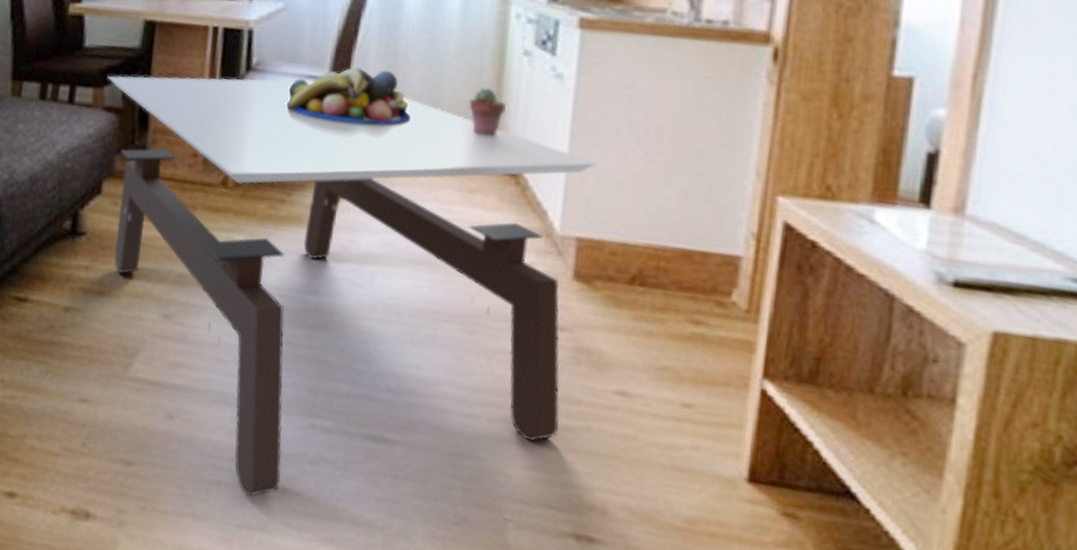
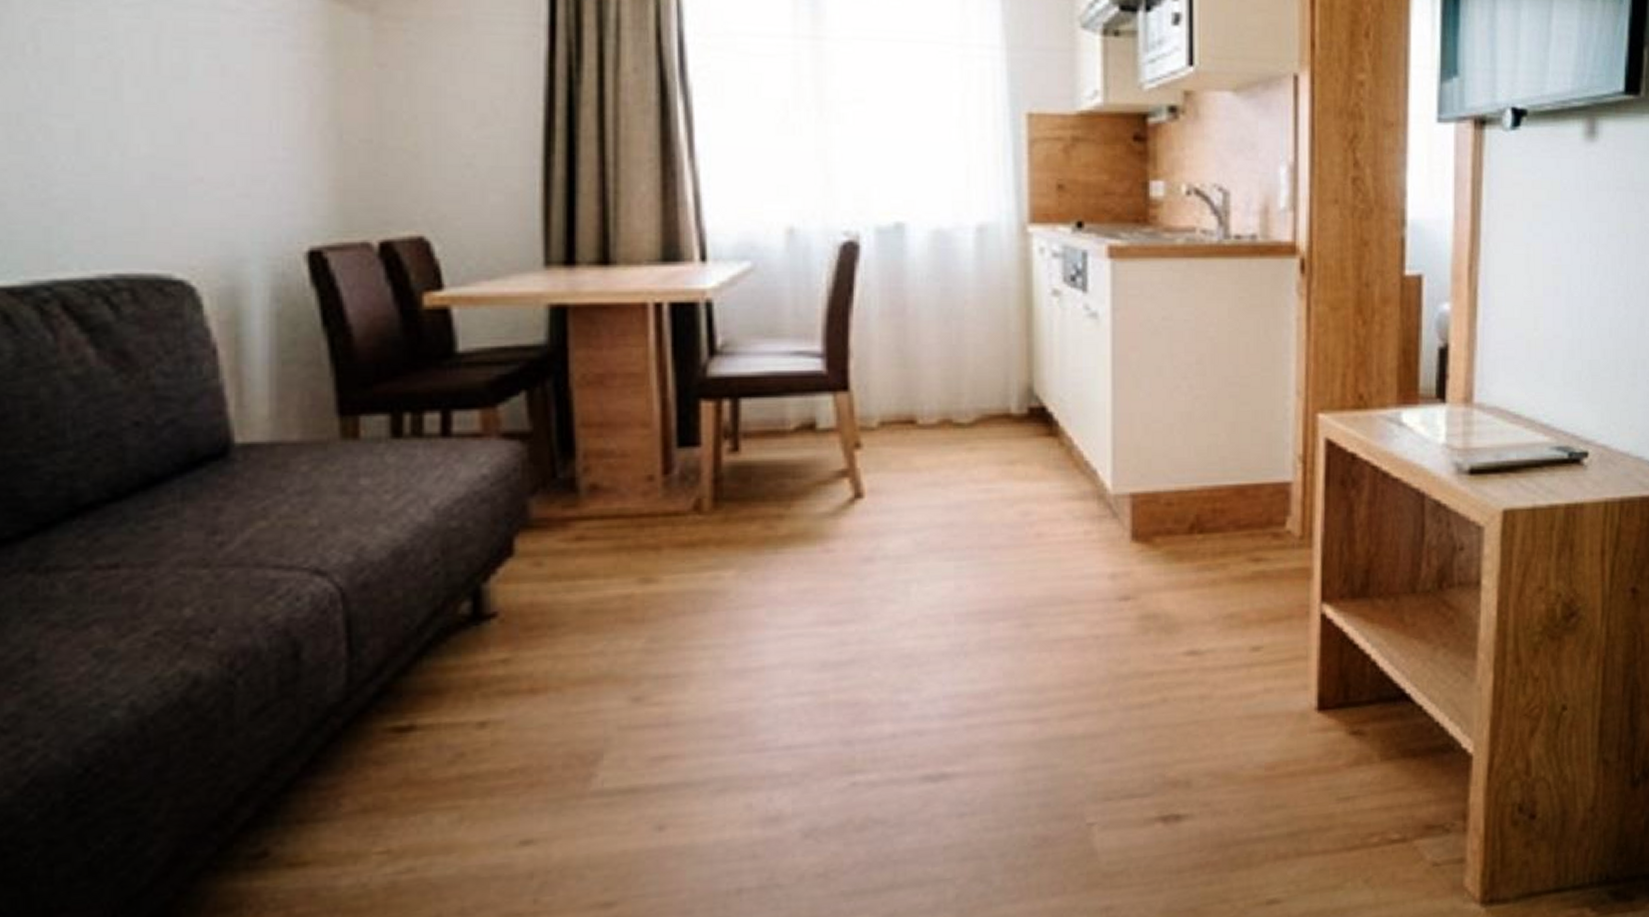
coffee table: present [107,75,598,497] -> none [501,358,1144,896]
fruit bowl: present [284,68,413,125] -> none [767,333,933,404]
potted succulent: present [468,87,507,137] -> none [996,338,1041,396]

